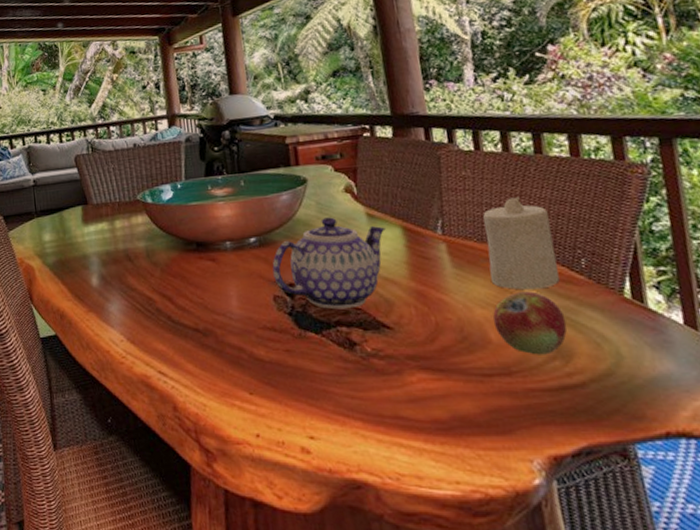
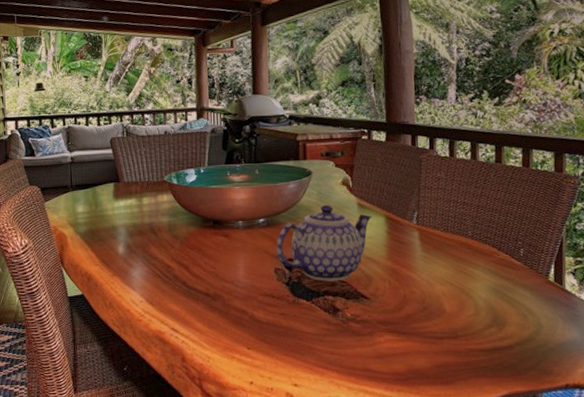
candle: present [483,197,560,290] -> none [450,197,503,272]
fruit: present [493,291,567,355] -> none [448,273,504,323]

